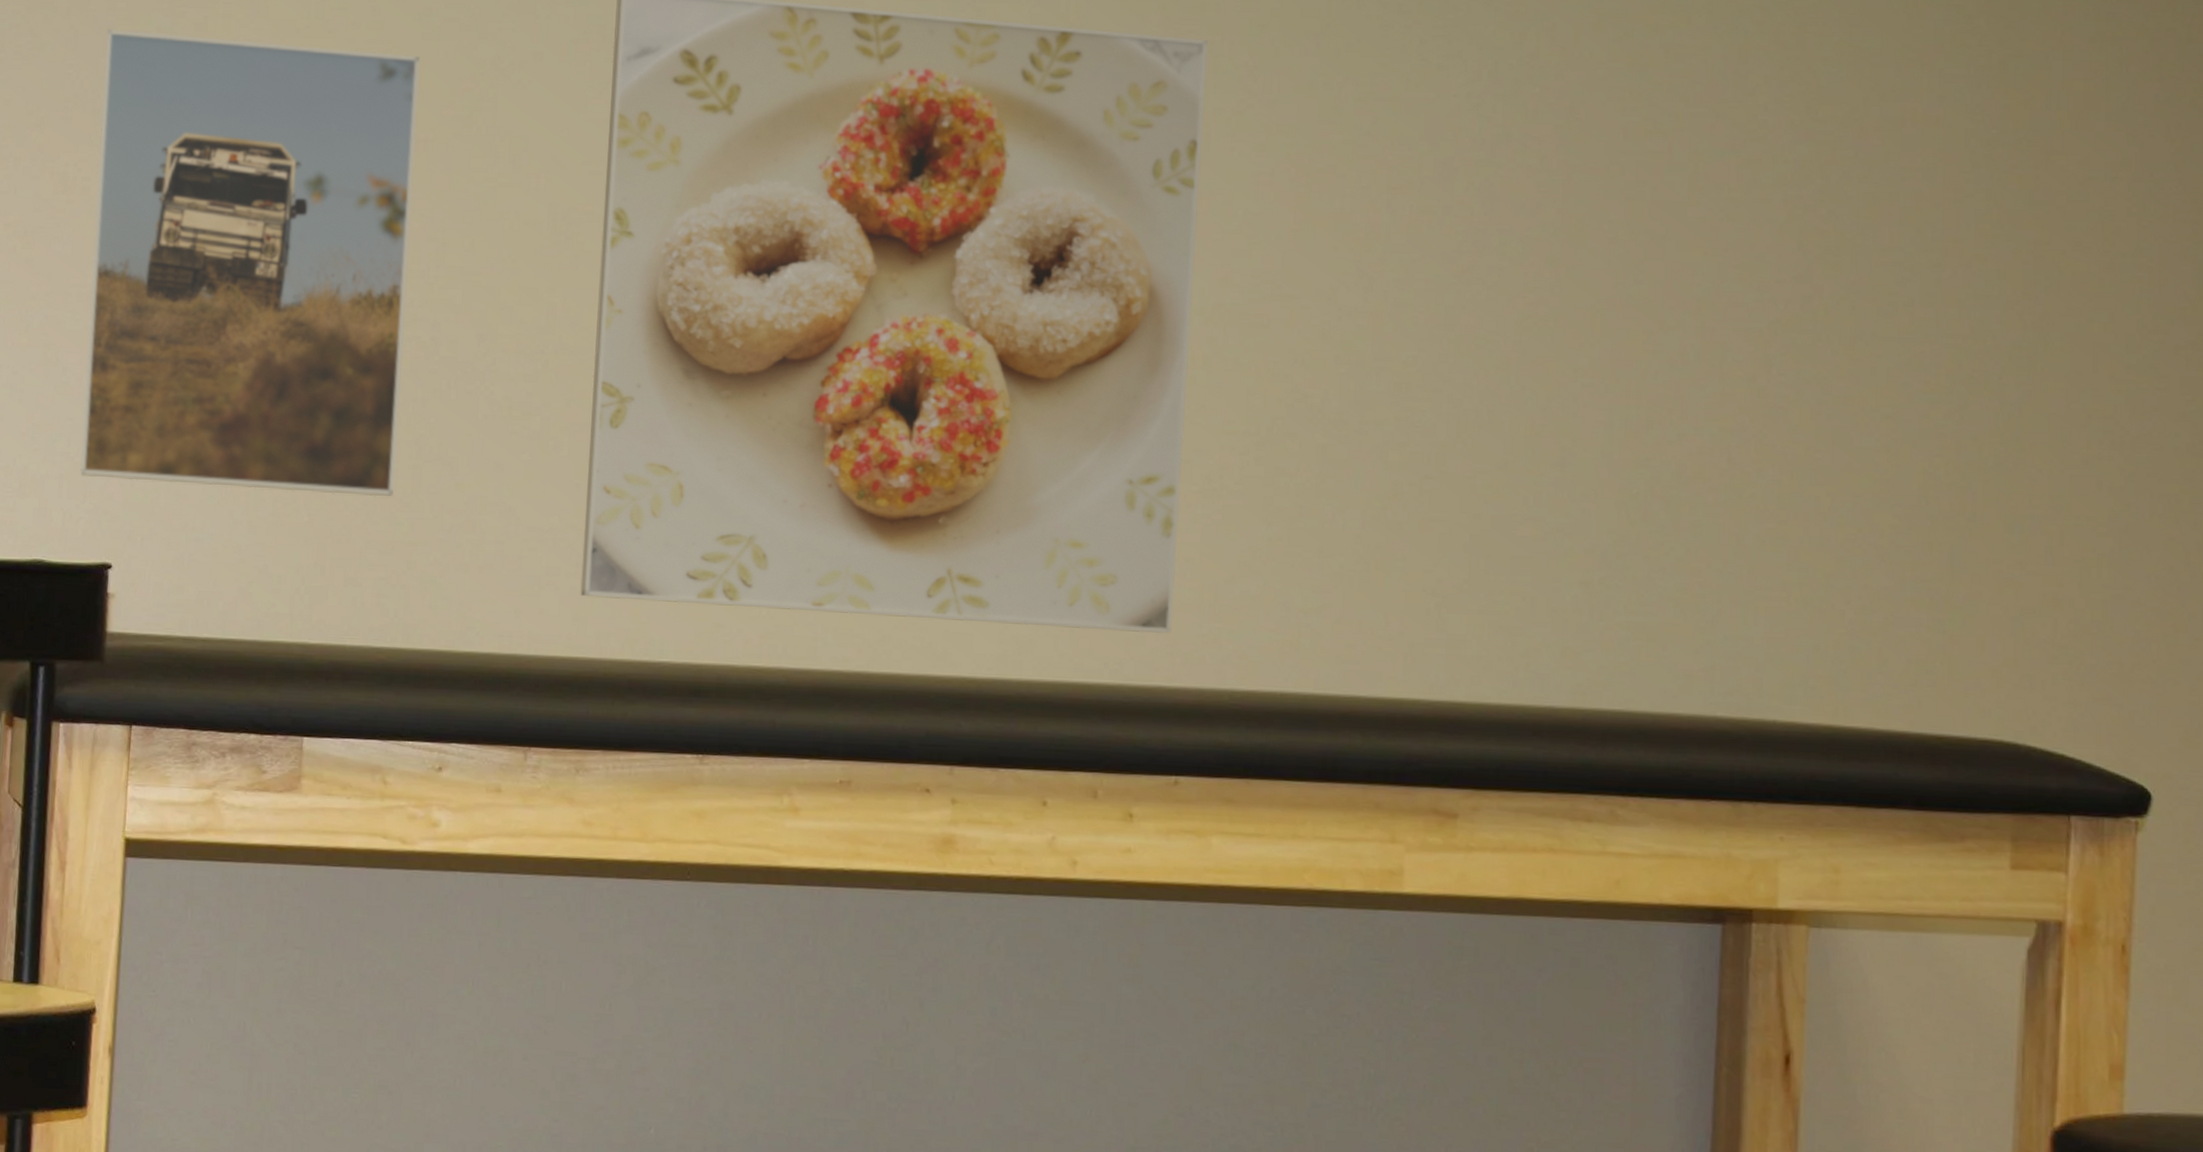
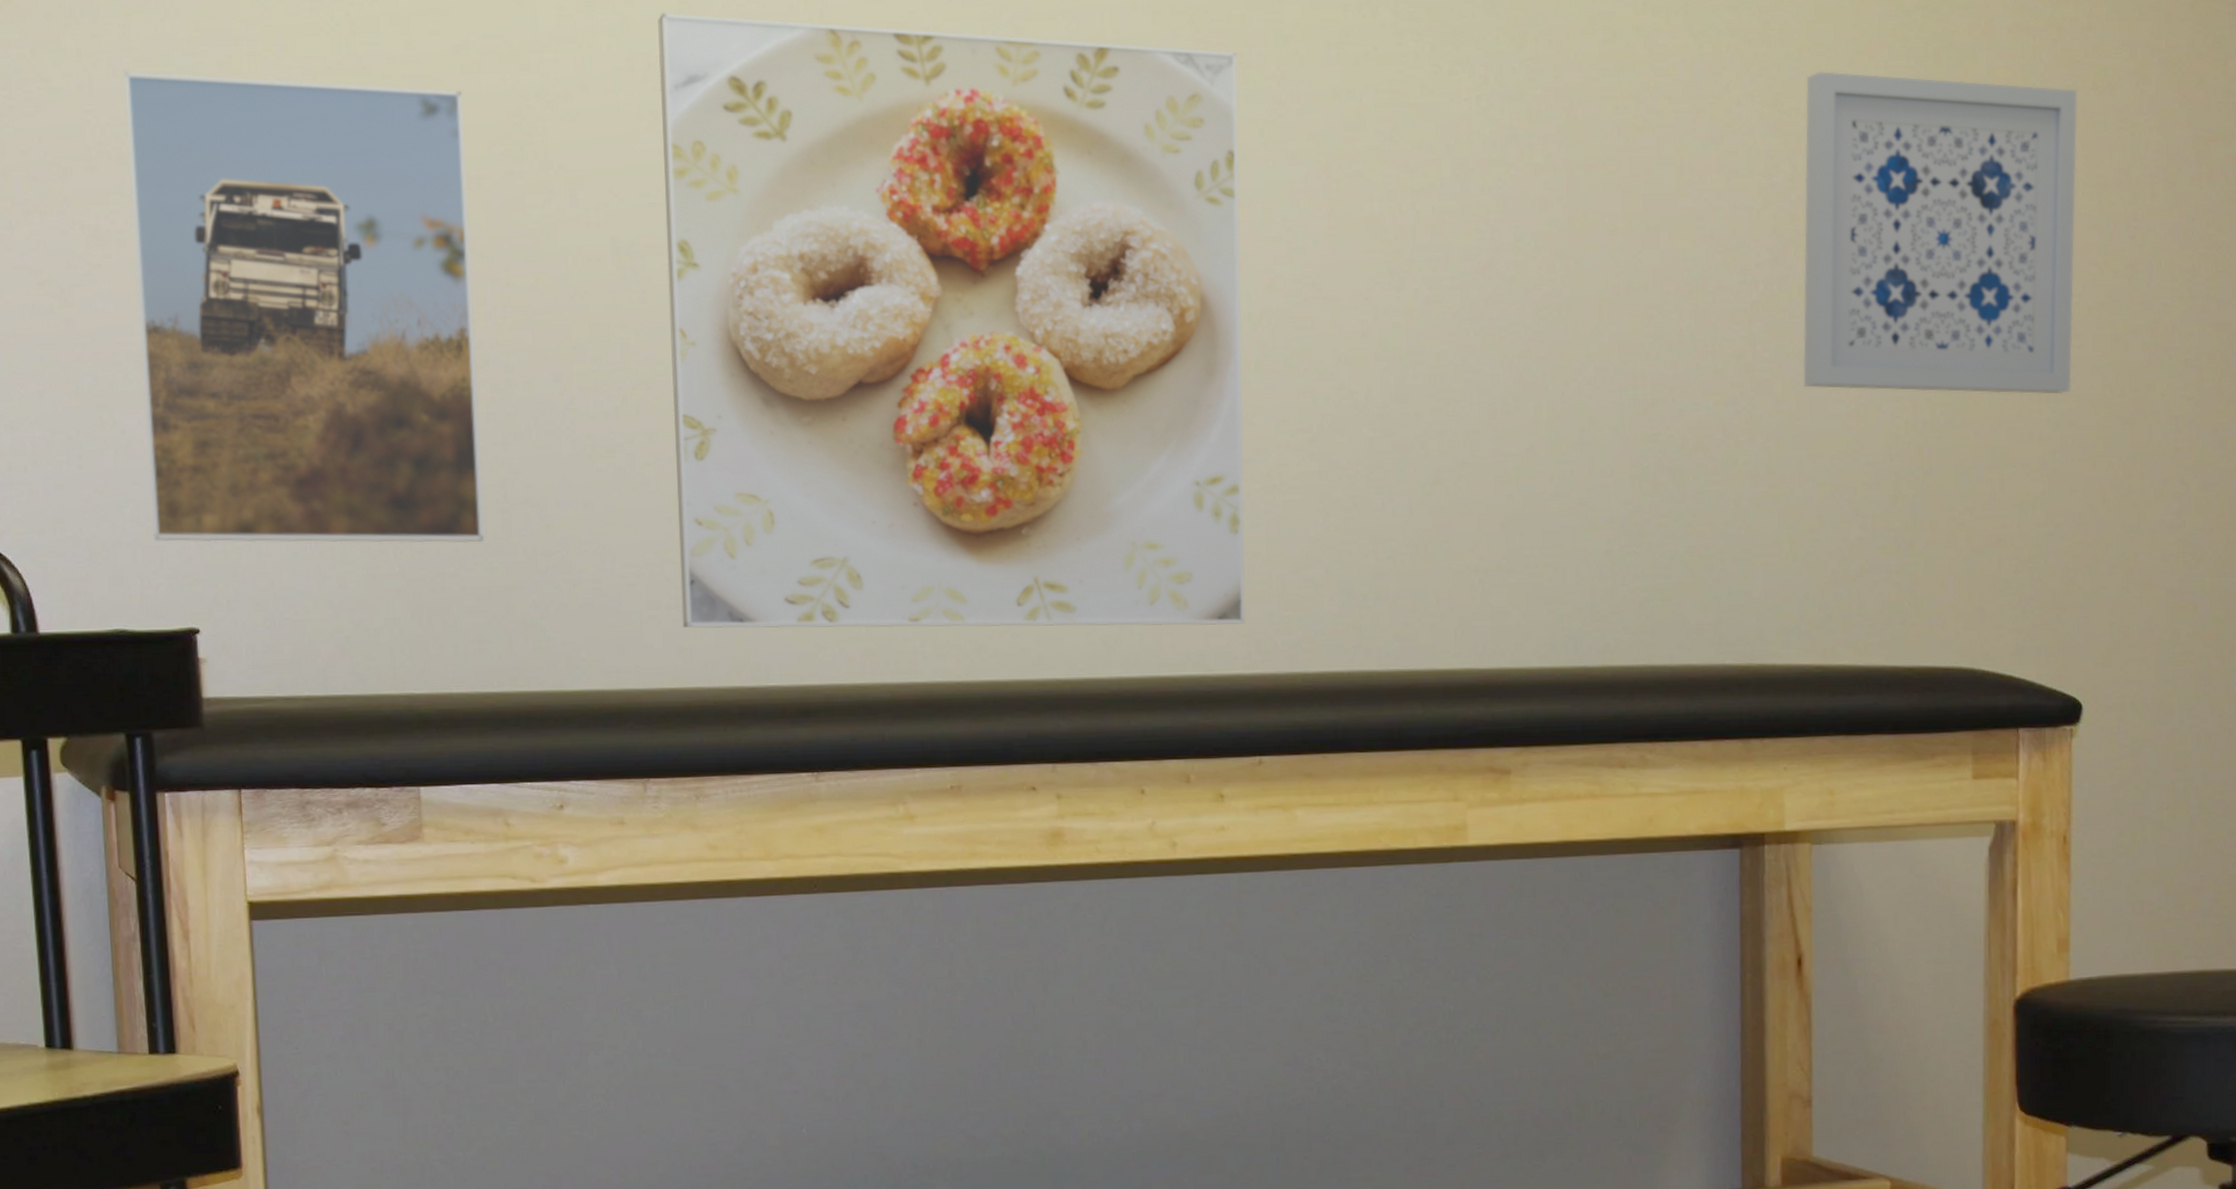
wall art: none [1825,78,2172,441] -> present [1803,71,2078,395]

